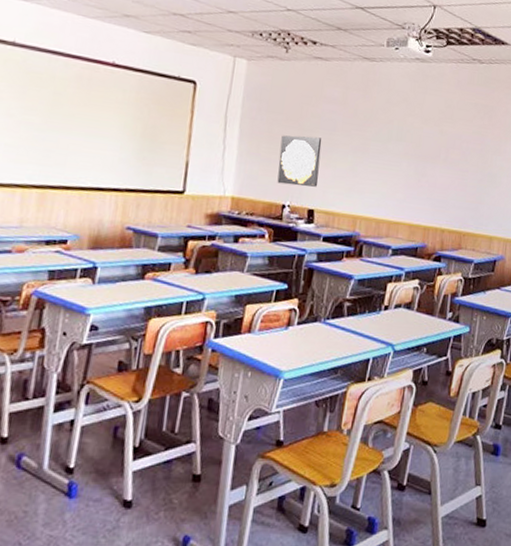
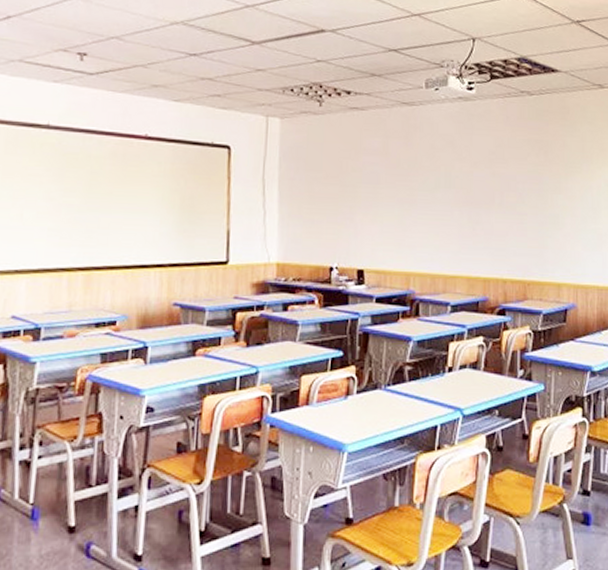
wall art: present [277,135,322,187] -> none [322,192,366,246]

